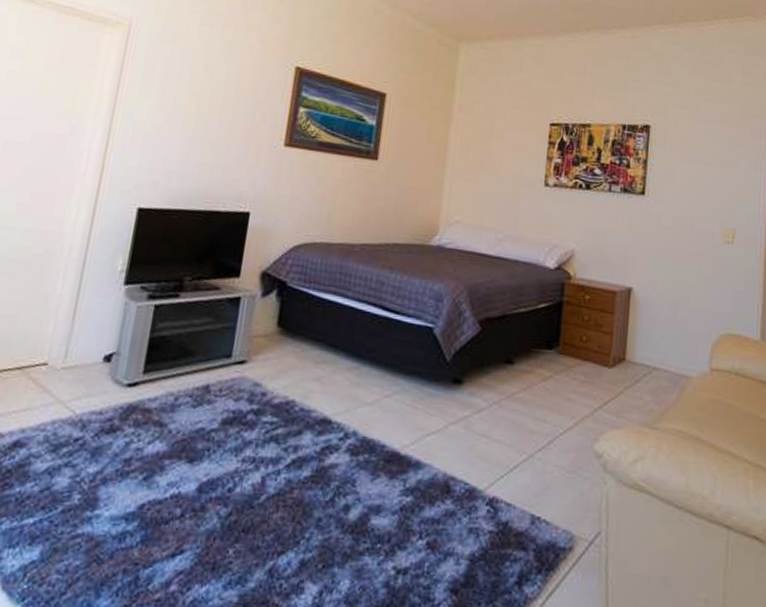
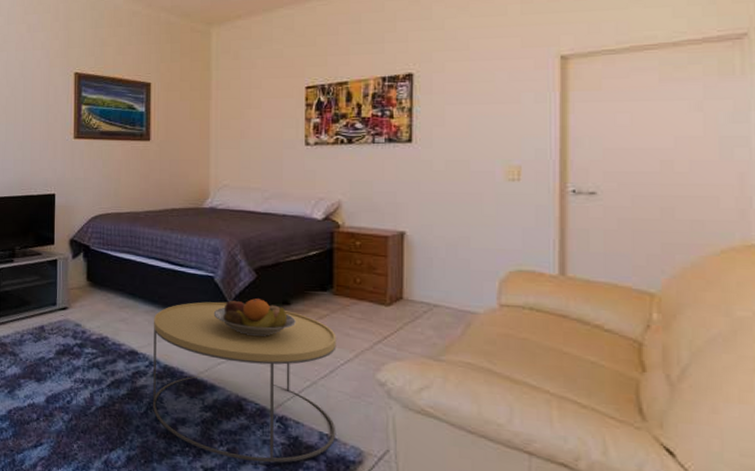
coffee table: none [342,358,558,557] -> present [153,301,337,463]
fruit bowl: none [428,354,518,402] -> present [213,297,296,337]

